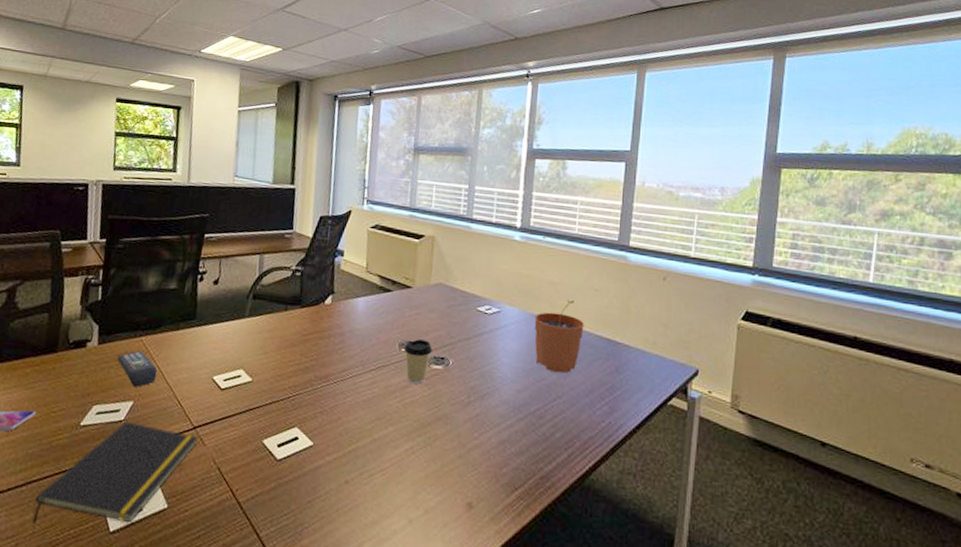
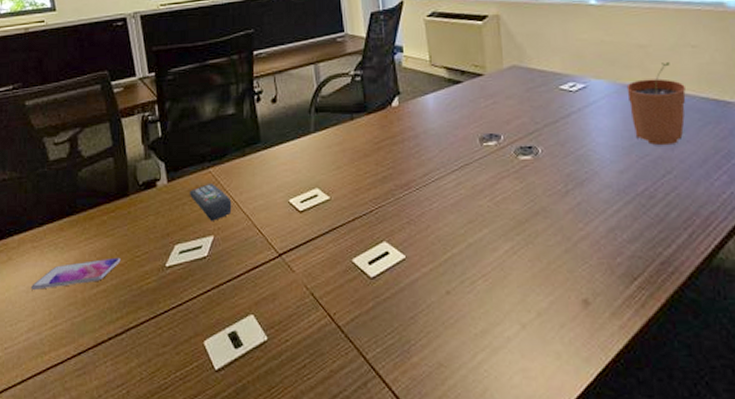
notepad: present [32,421,199,526] -> none [137,257,286,372]
coffee cup: present [403,339,432,384] -> none [485,130,517,179]

